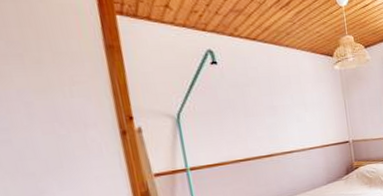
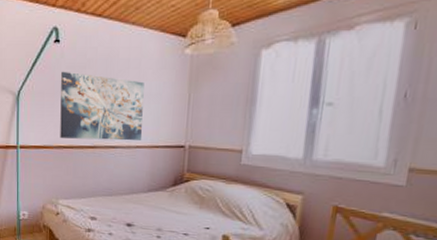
wall art: none [223,90,314,153] -> present [60,71,144,141]

